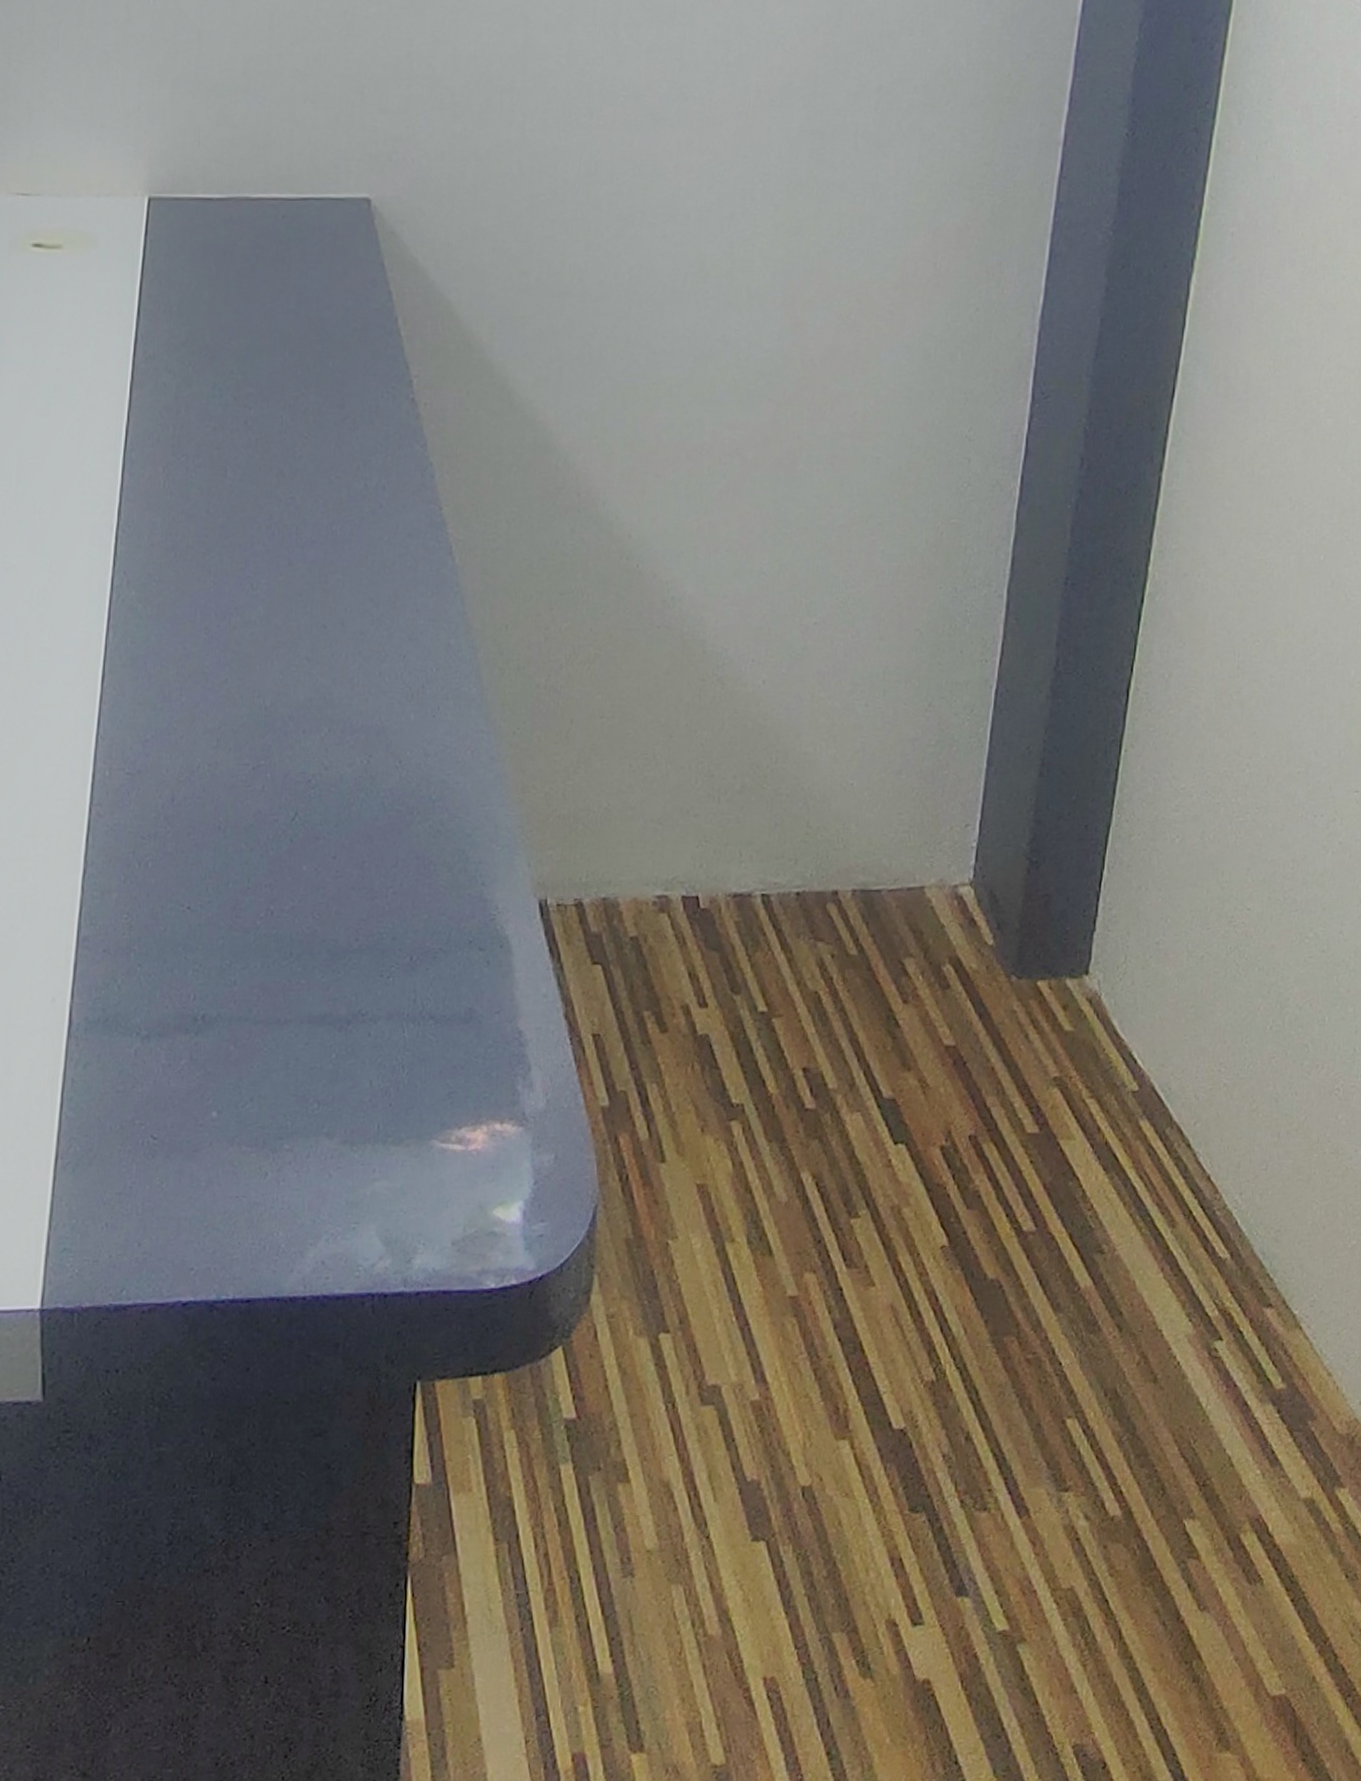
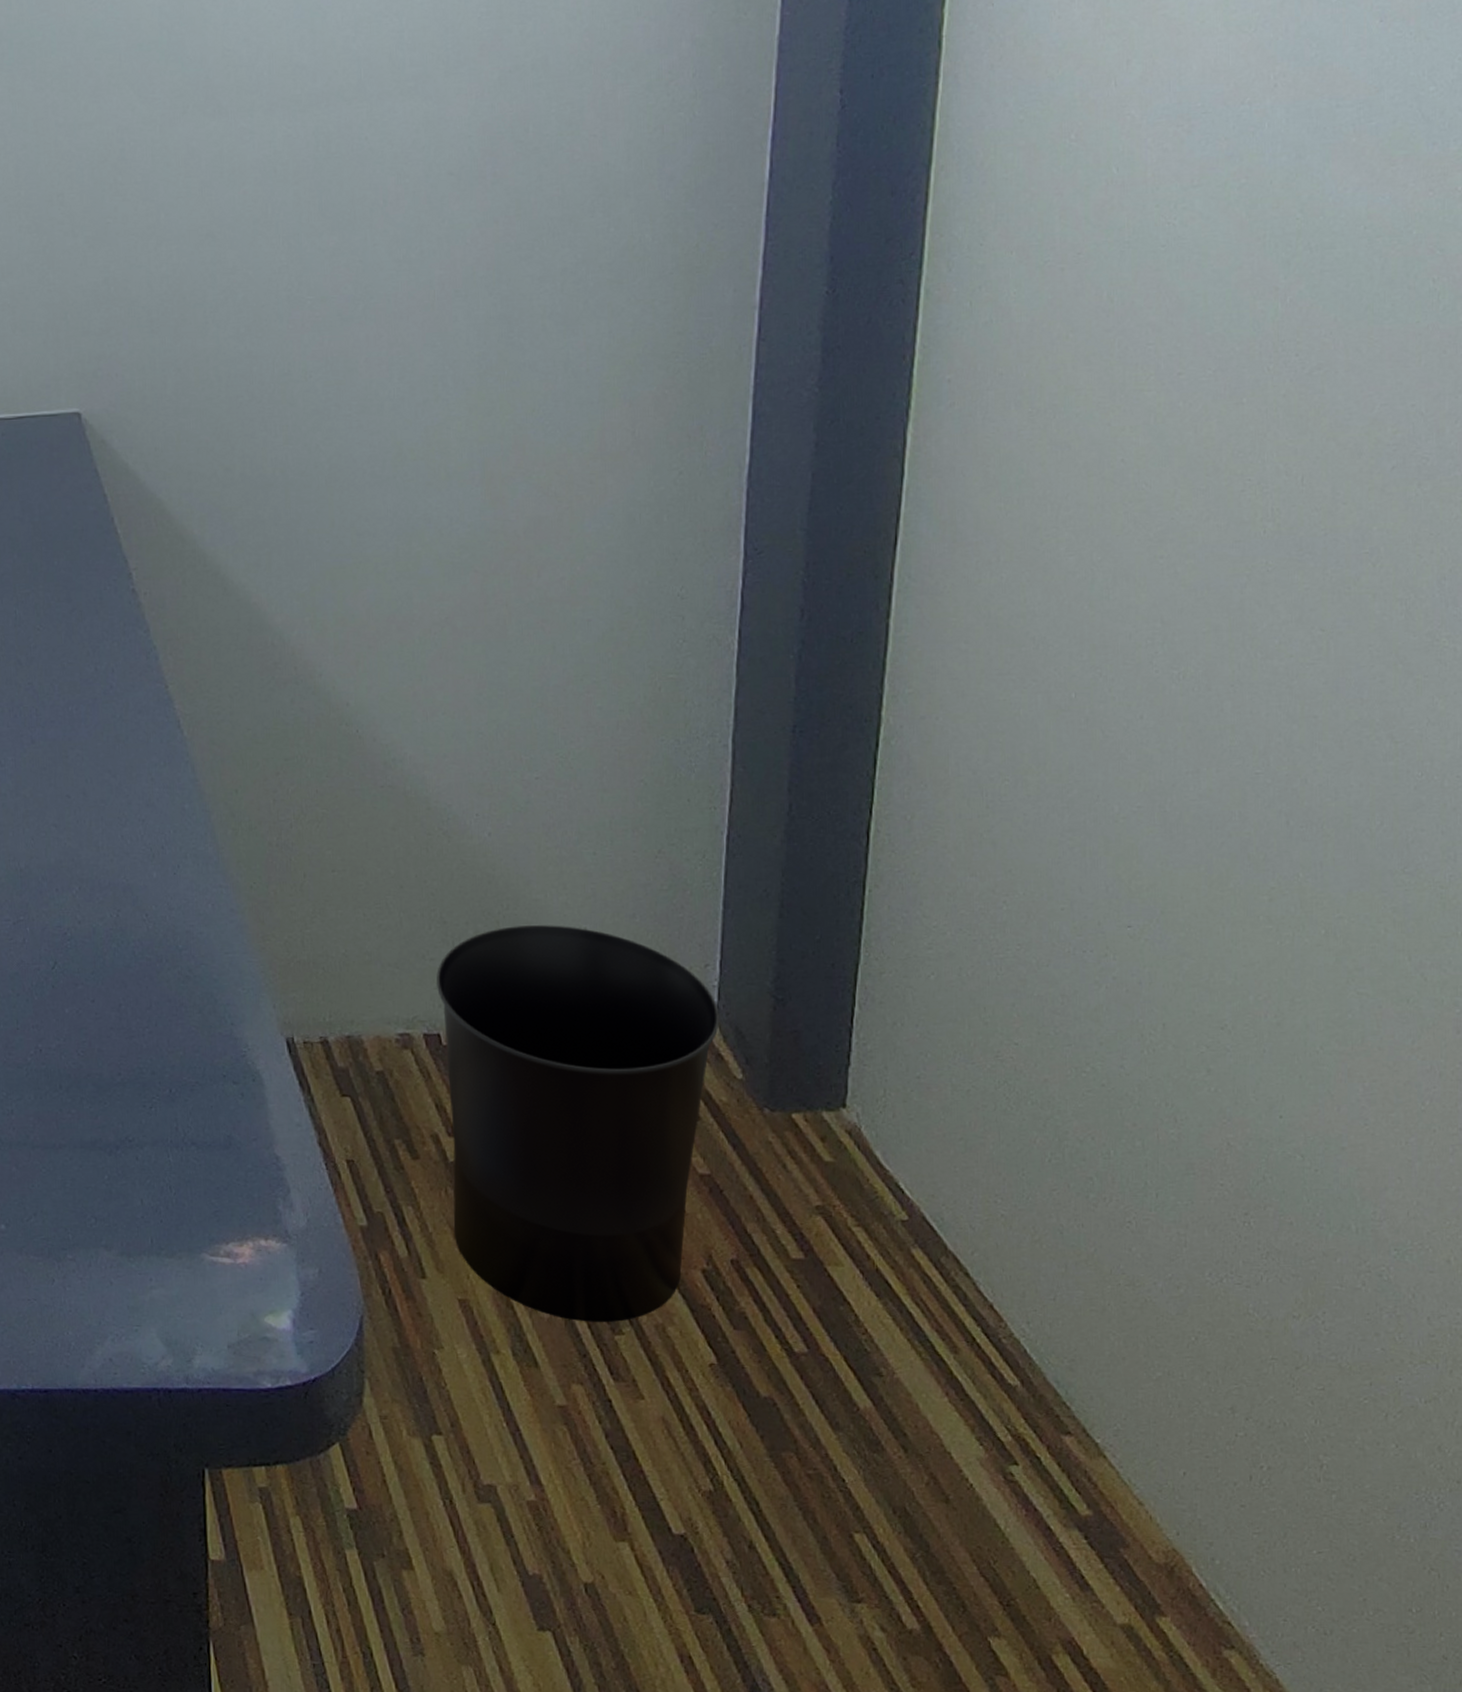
waste bin: none [697,780,975,1205] -> present [437,925,719,1322]

